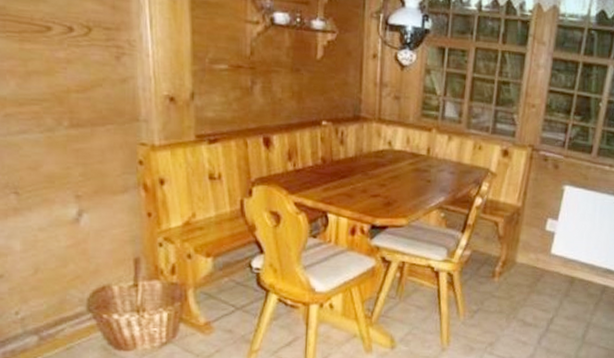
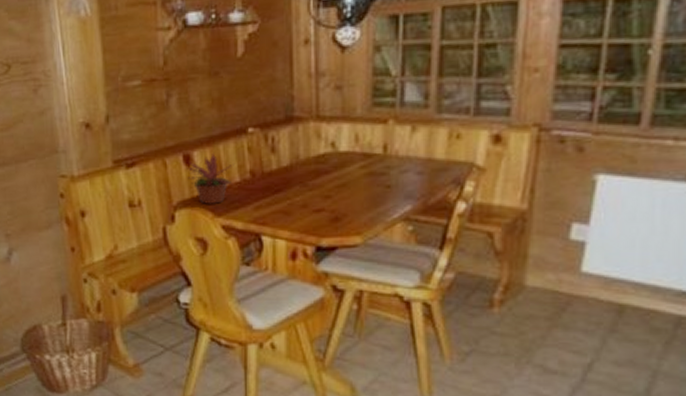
potted plant: none [266,138,308,183] -> present [187,152,234,204]

